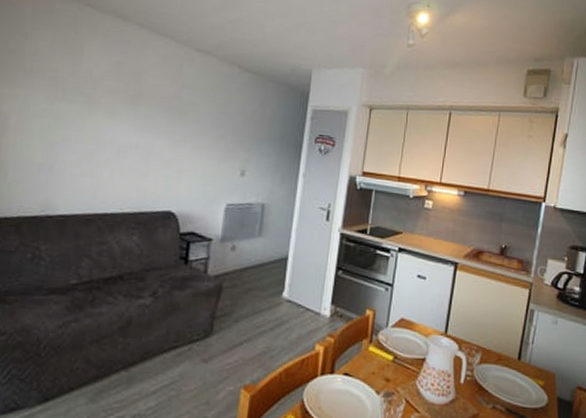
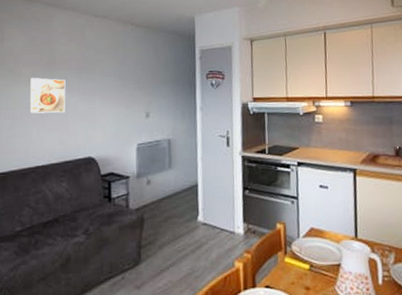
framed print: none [104,110,152,157] -> present [29,77,66,114]

